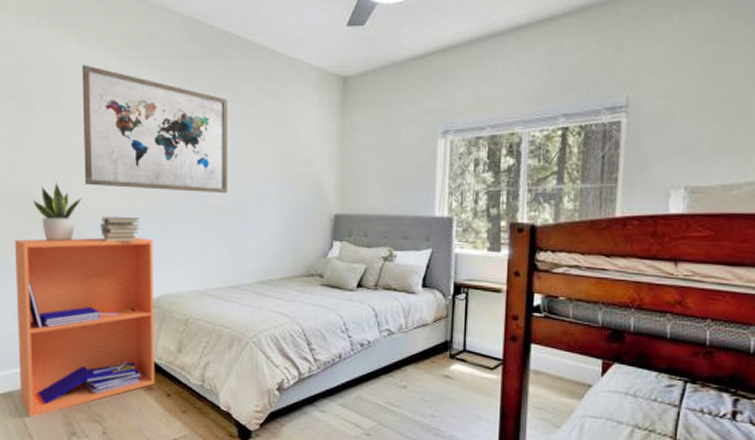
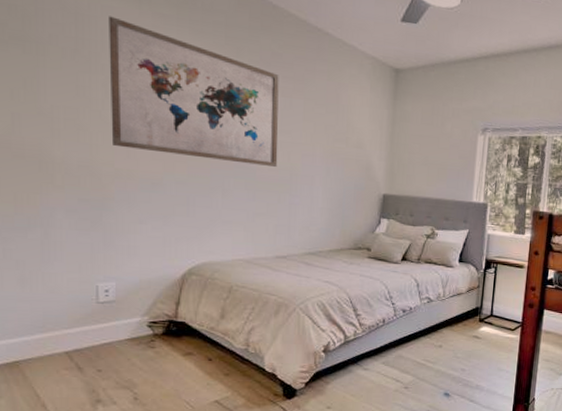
bookshelf: present [14,237,155,417] -> none [20,198,195,387]
potted plant: present [33,181,83,242] -> none [45,139,110,204]
book stack: present [100,216,139,242] -> none [131,180,178,208]

